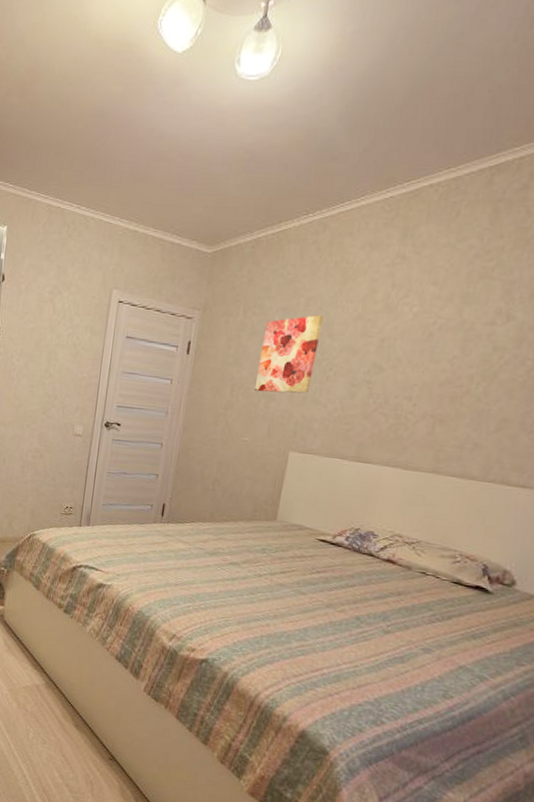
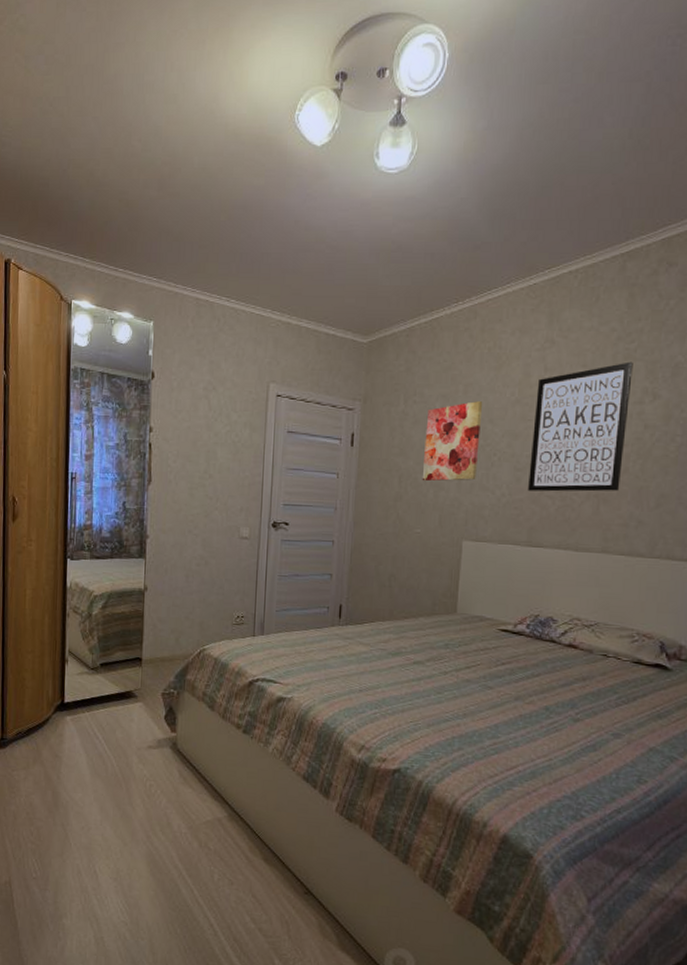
wall art: none [361,280,489,413] -> present [528,361,633,492]

